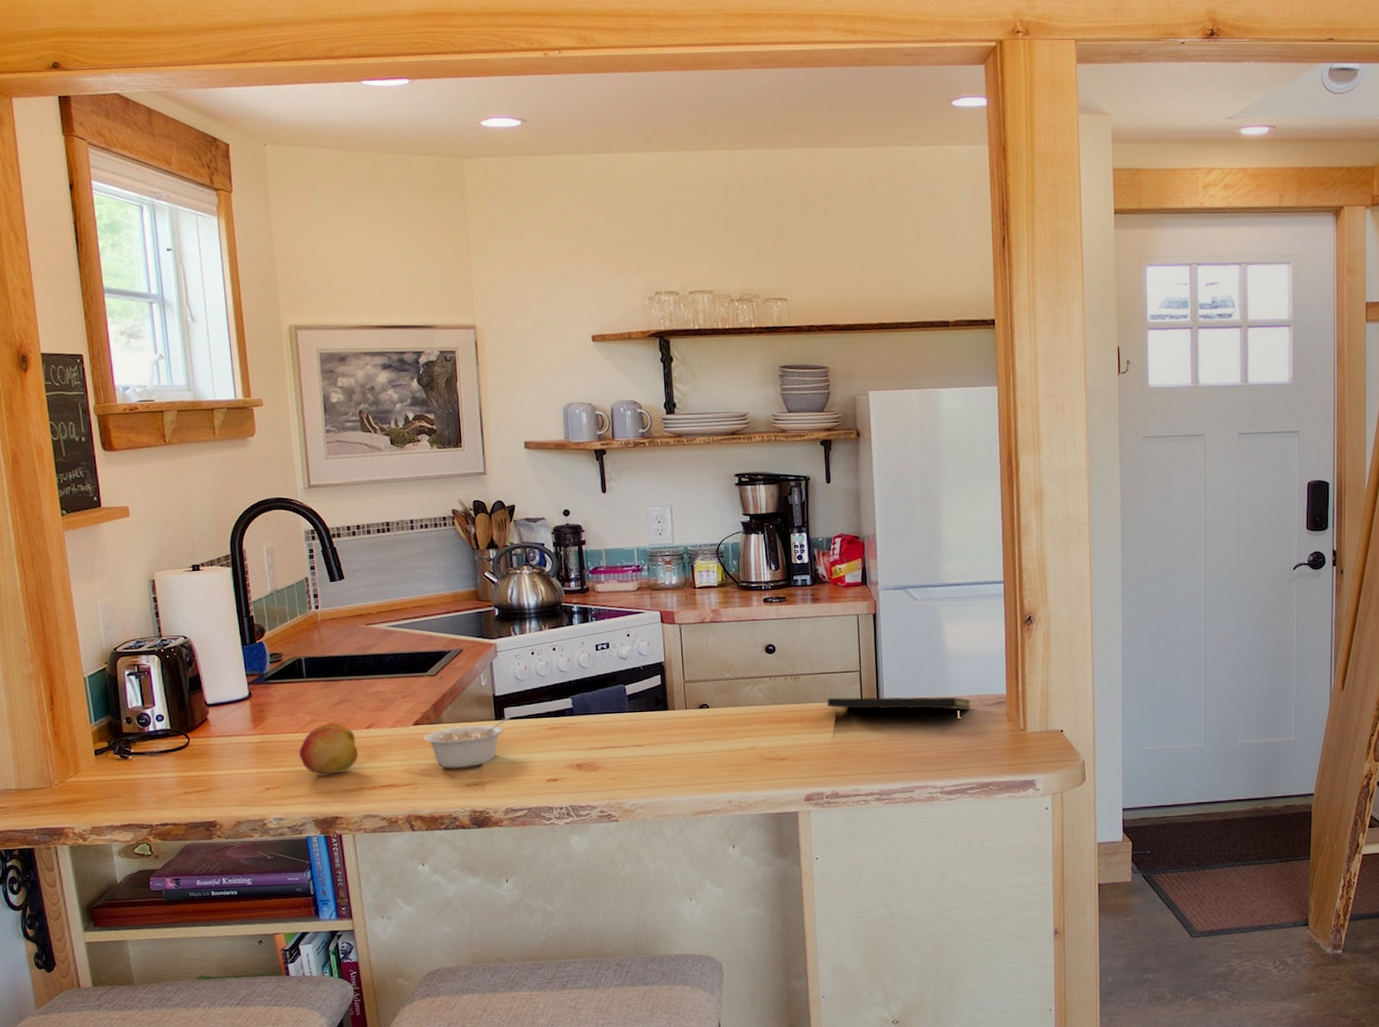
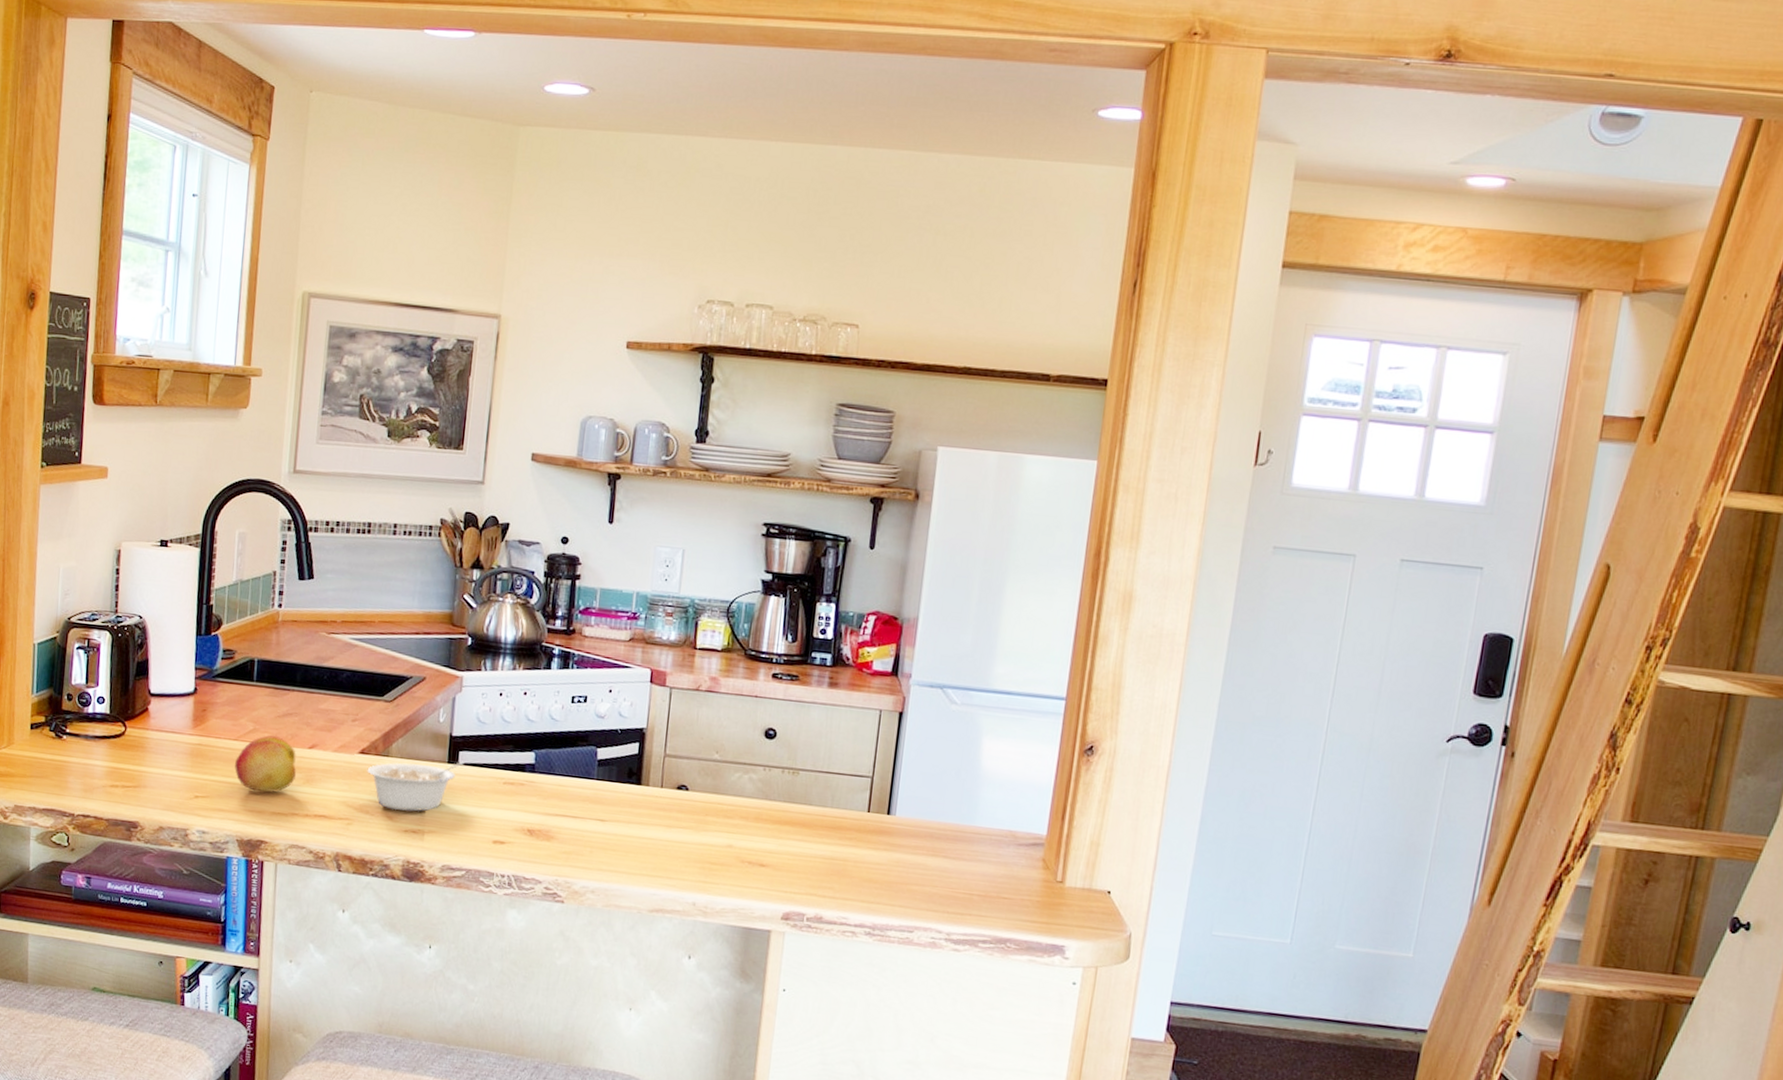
notepad: present [827,696,972,723] -> none [826,802,1002,860]

